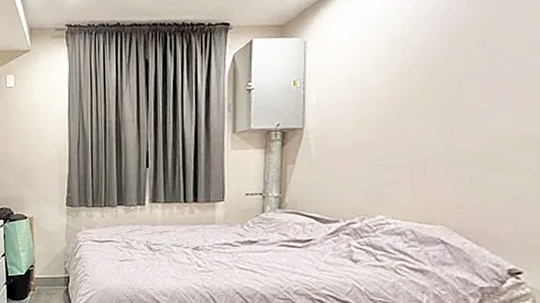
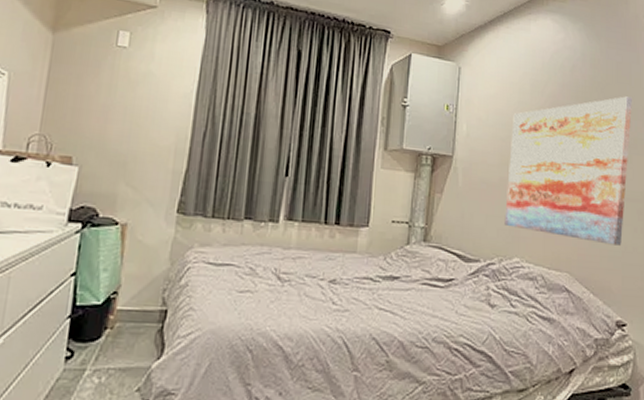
wall art: none [364,29,530,193] -> present [504,96,633,246]

